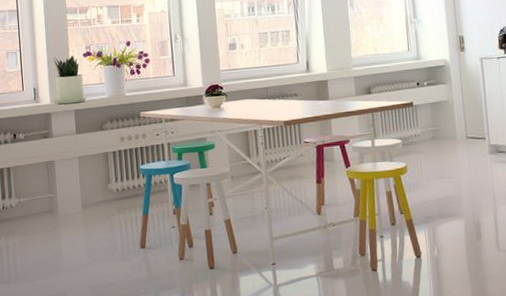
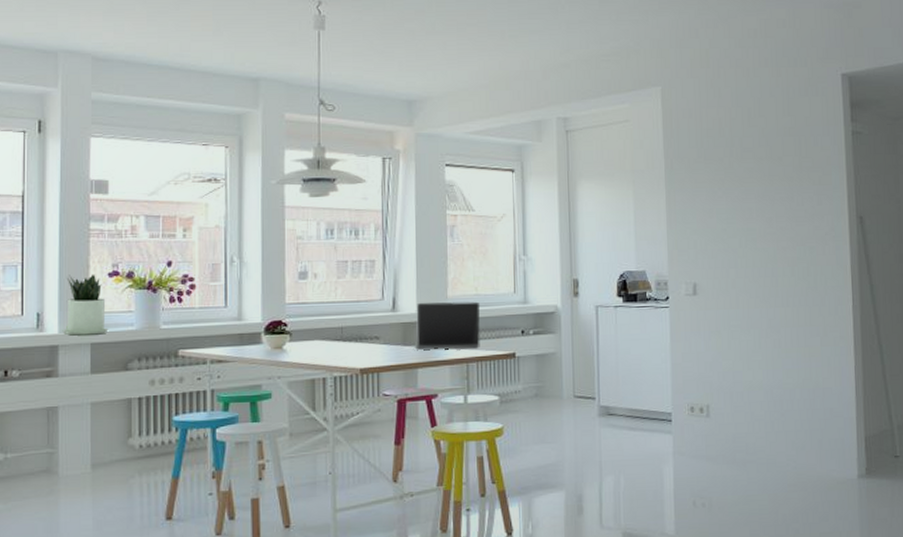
laptop computer: none [327,60,382,104] -> present [414,301,481,351]

